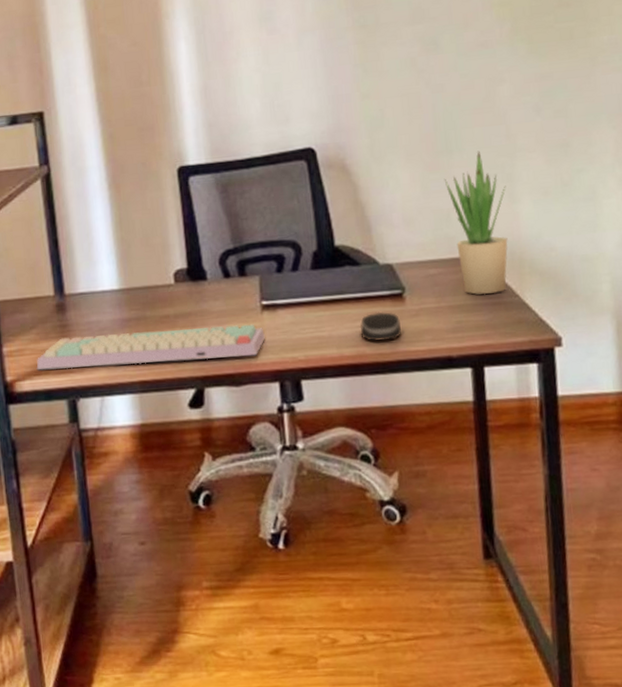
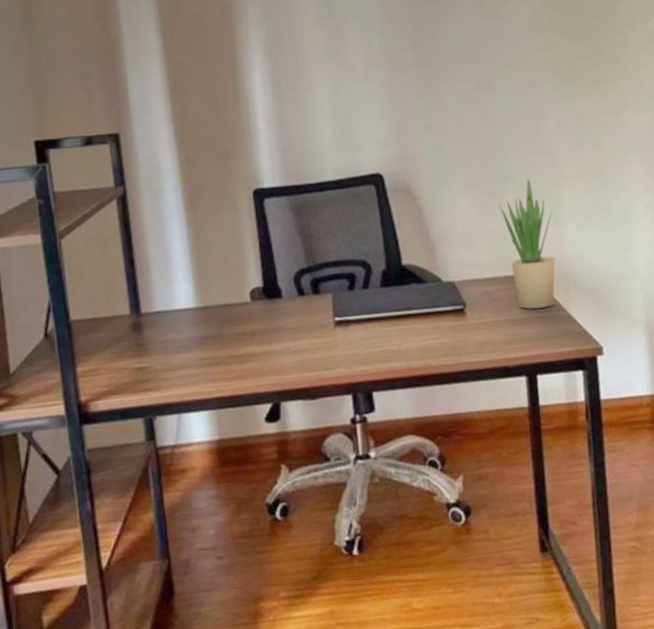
keyboard: present [36,324,265,371] -> none [112,339,338,390]
computer mouse: present [360,311,401,341] -> none [426,325,463,354]

